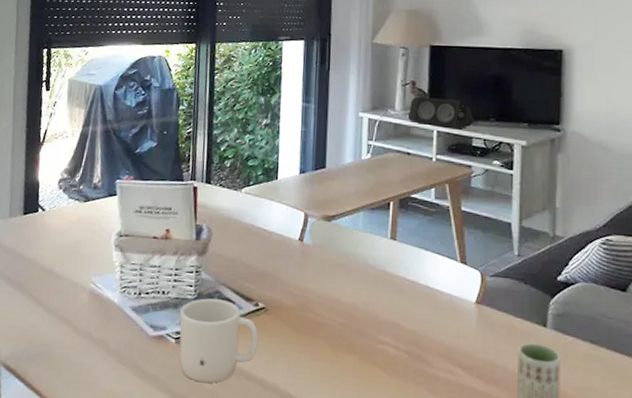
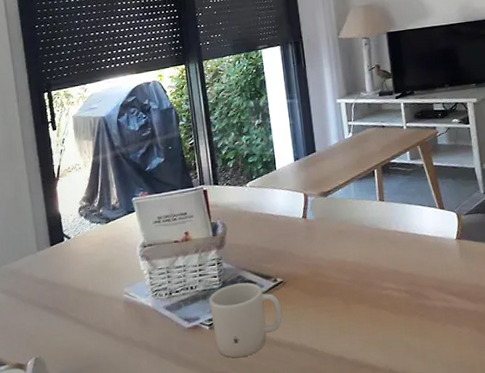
speaker: present [408,96,475,130] -> none [378,74,433,100]

